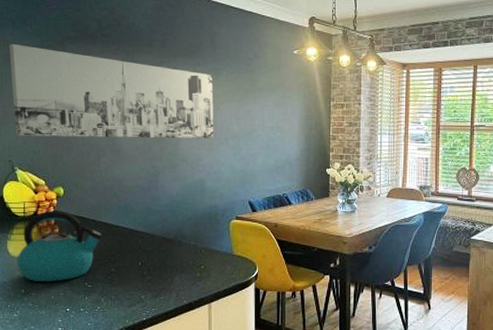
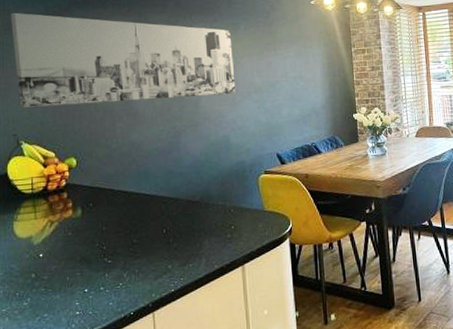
kettle: present [17,210,103,282] -> none [25,183,122,264]

